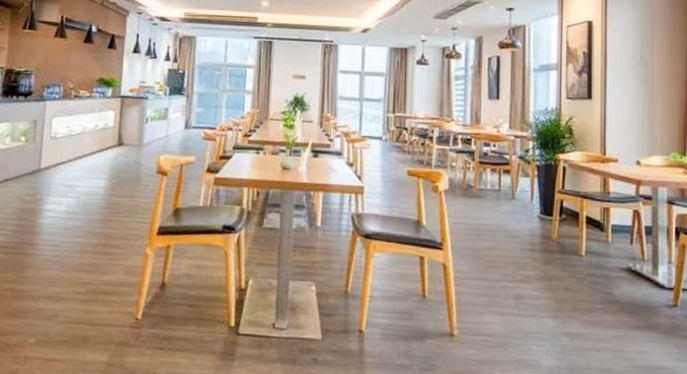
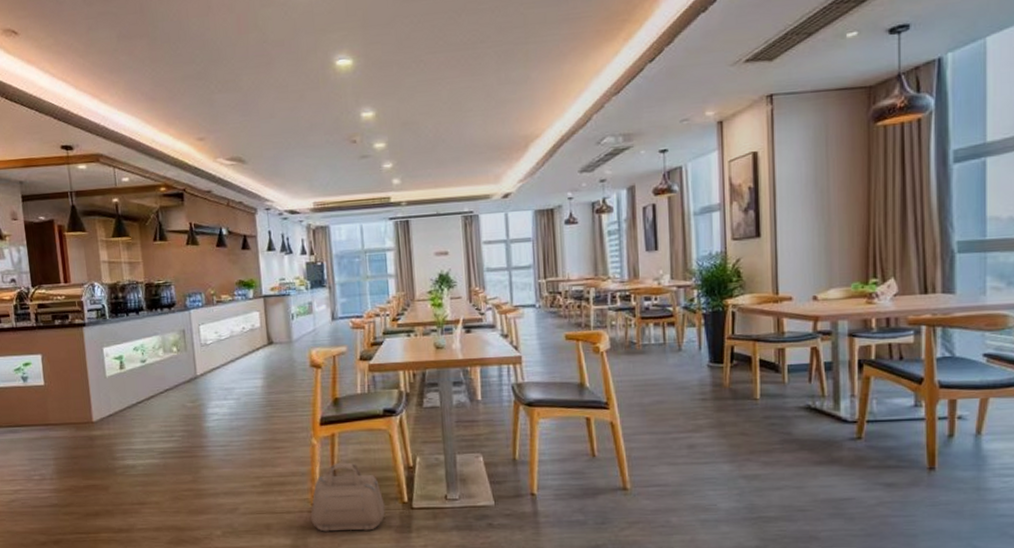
handbag: none [132,276,211,354] -> present [310,462,385,532]

